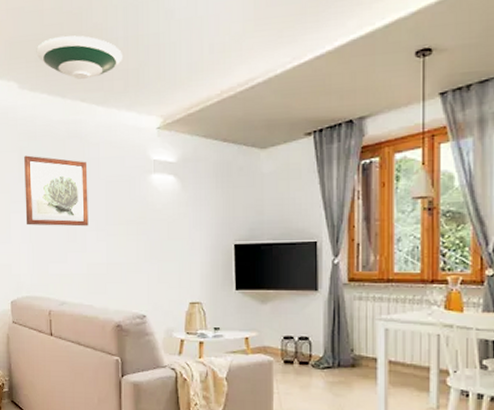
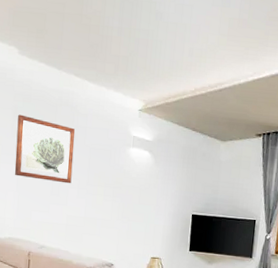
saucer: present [36,35,122,80] -> none [38,14,116,58]

